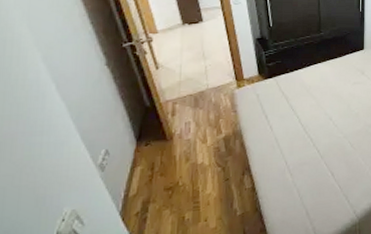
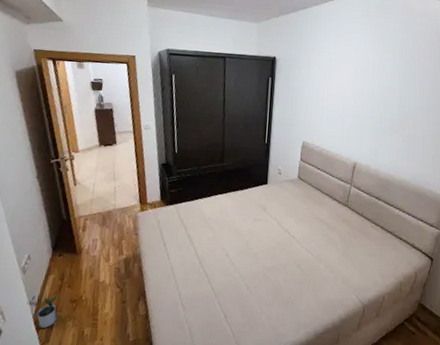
potted plant: none [110,186,152,223] -> present [27,295,58,328]

